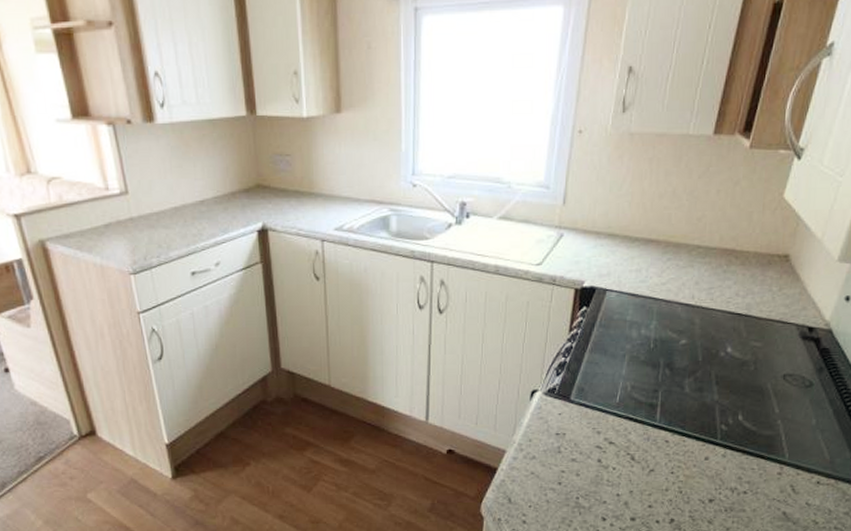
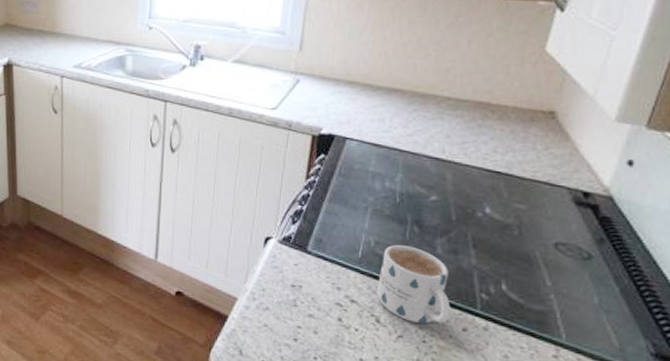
mug: none [632,387,696,458] -> present [376,244,451,324]

